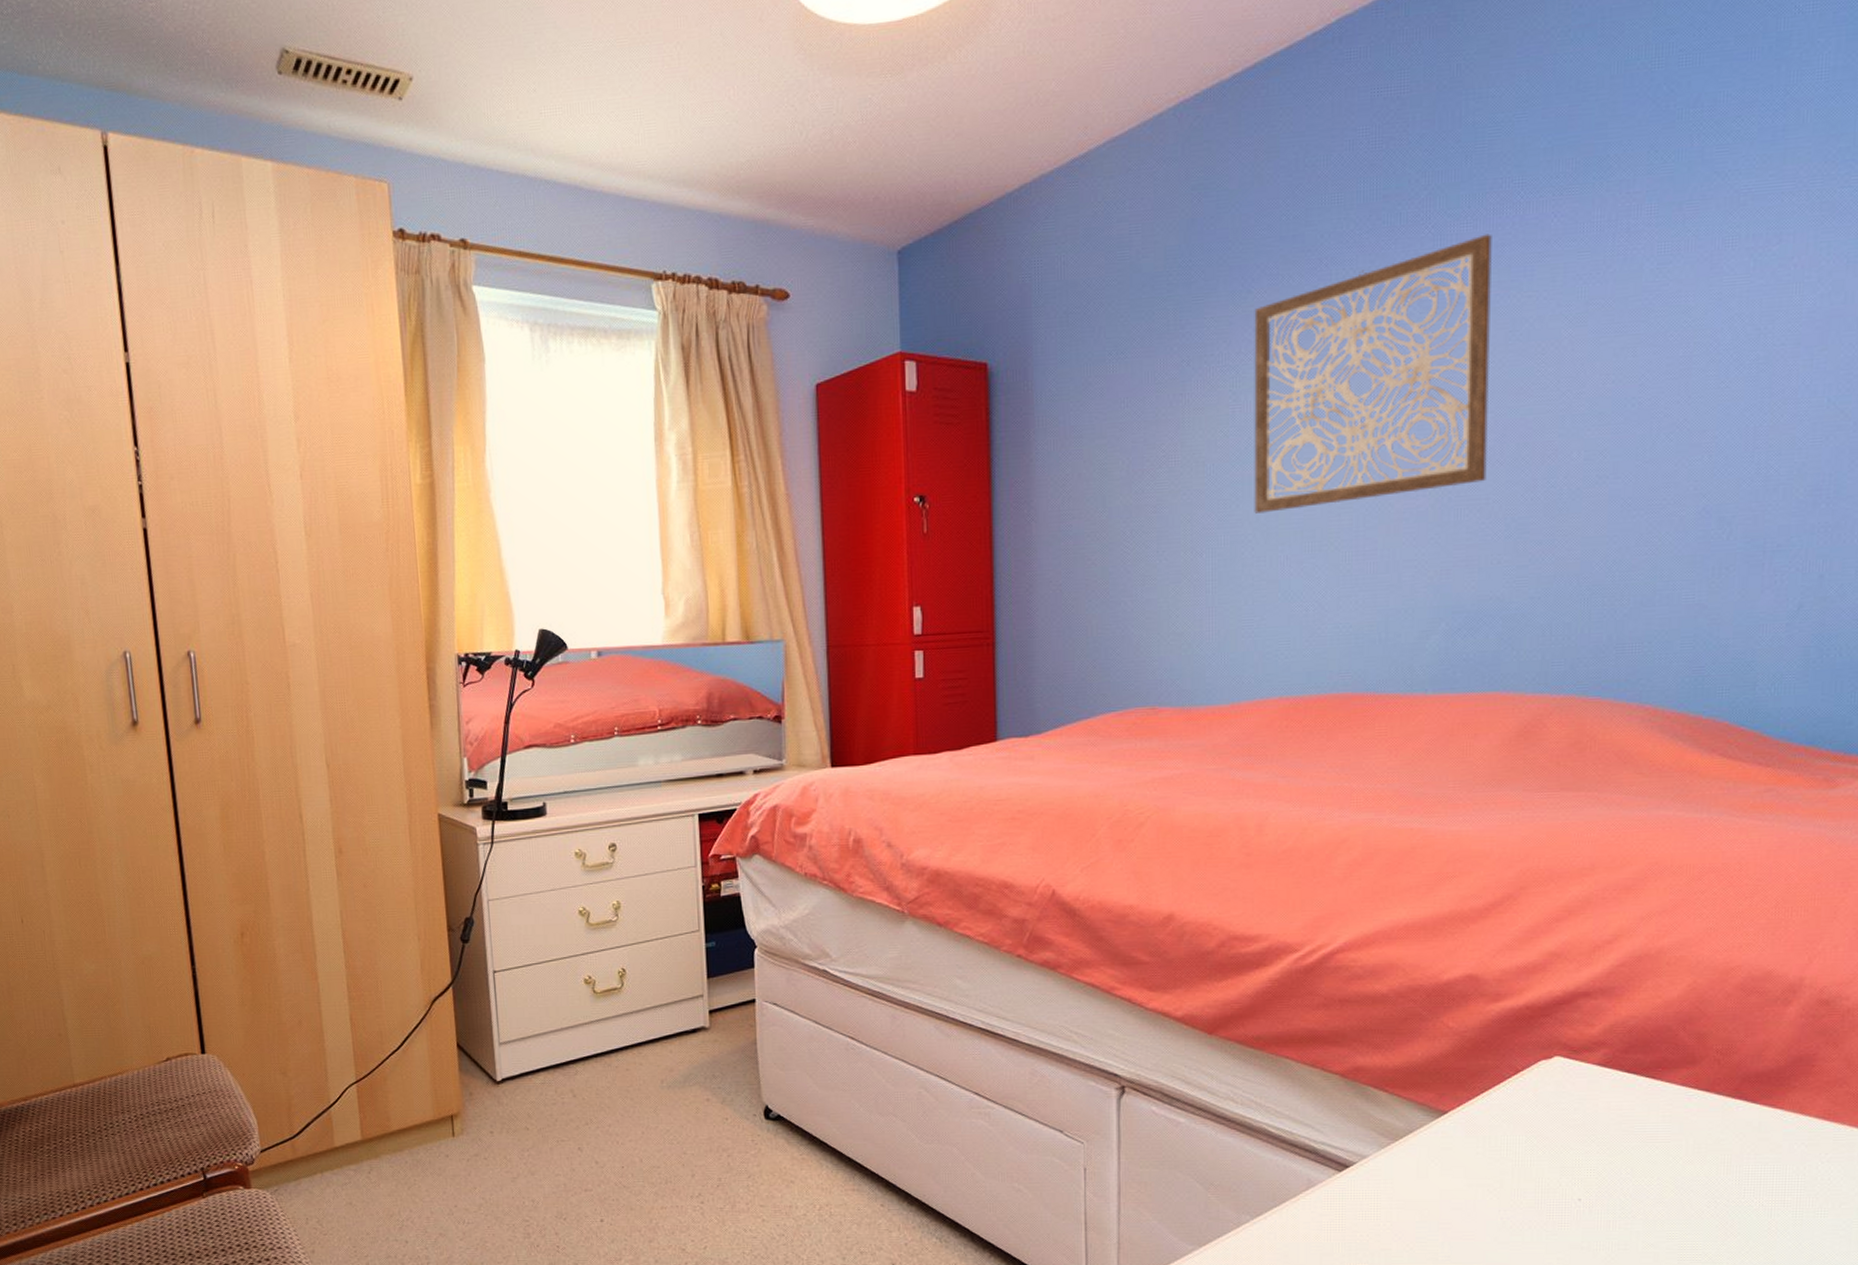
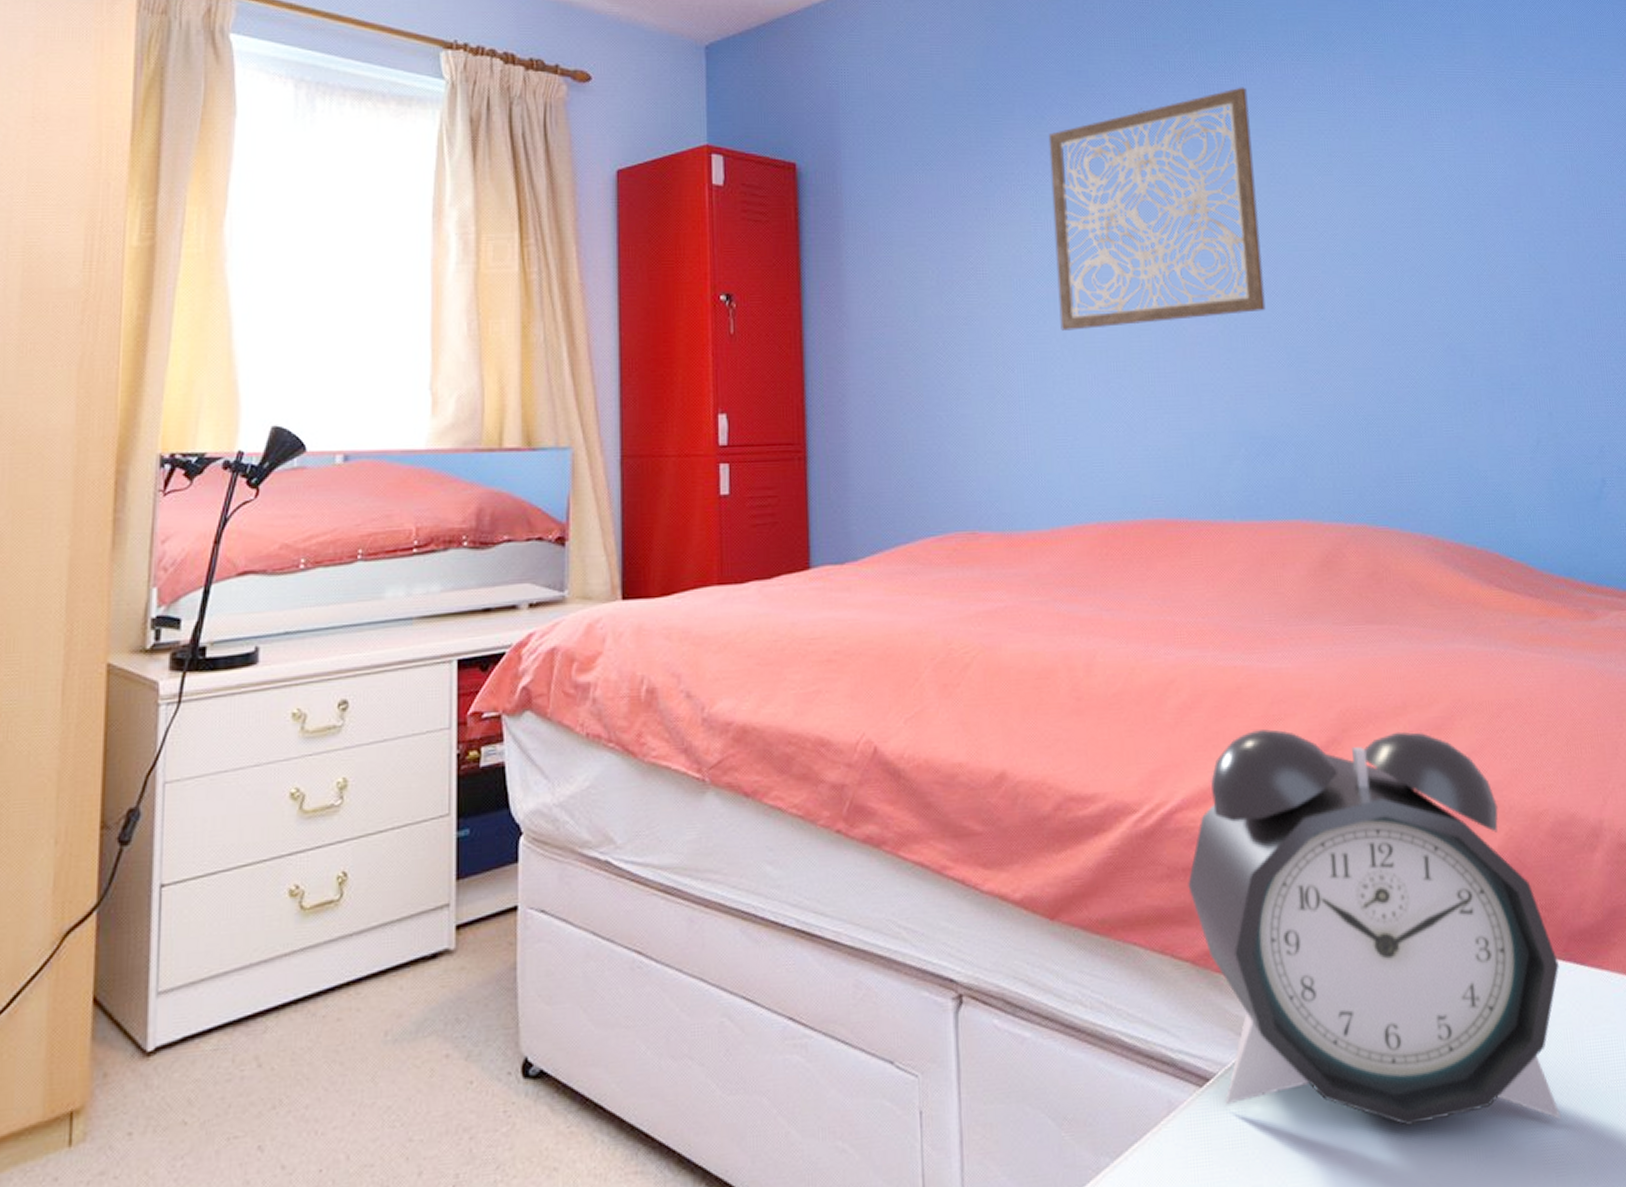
alarm clock: none [1343,885,1727,1227] -> present [1188,729,1562,1126]

